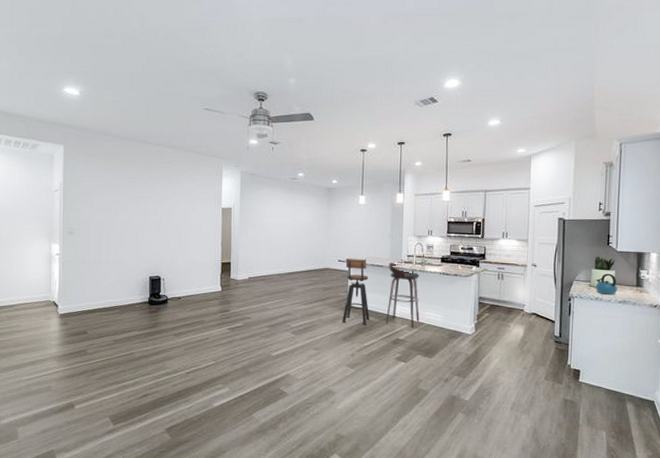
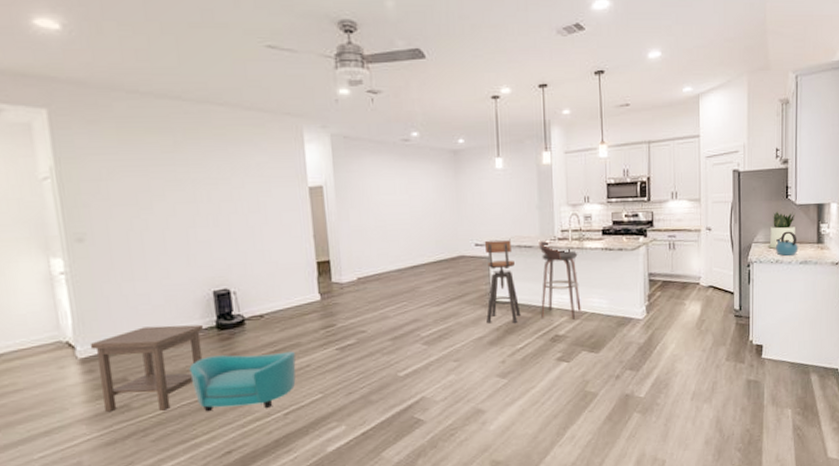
side table: none [67,297,139,358] -> present [89,324,203,412]
dog bed: none [127,323,199,366] -> present [189,351,296,412]

